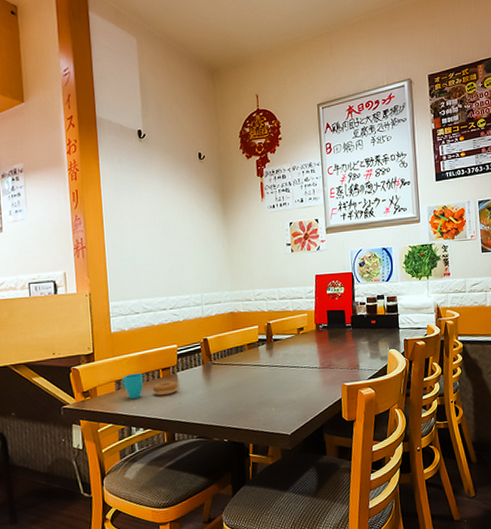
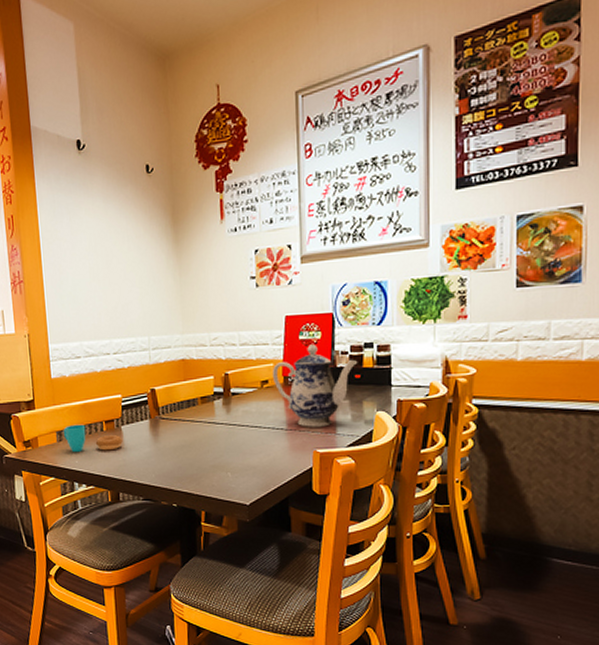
teapot: none [306,297,373,365] -> present [272,344,358,427]

